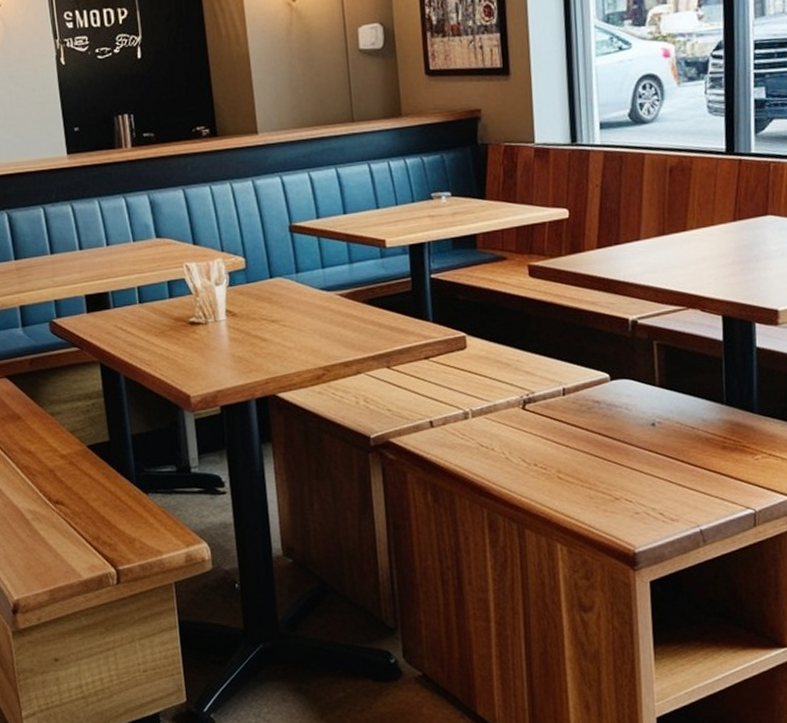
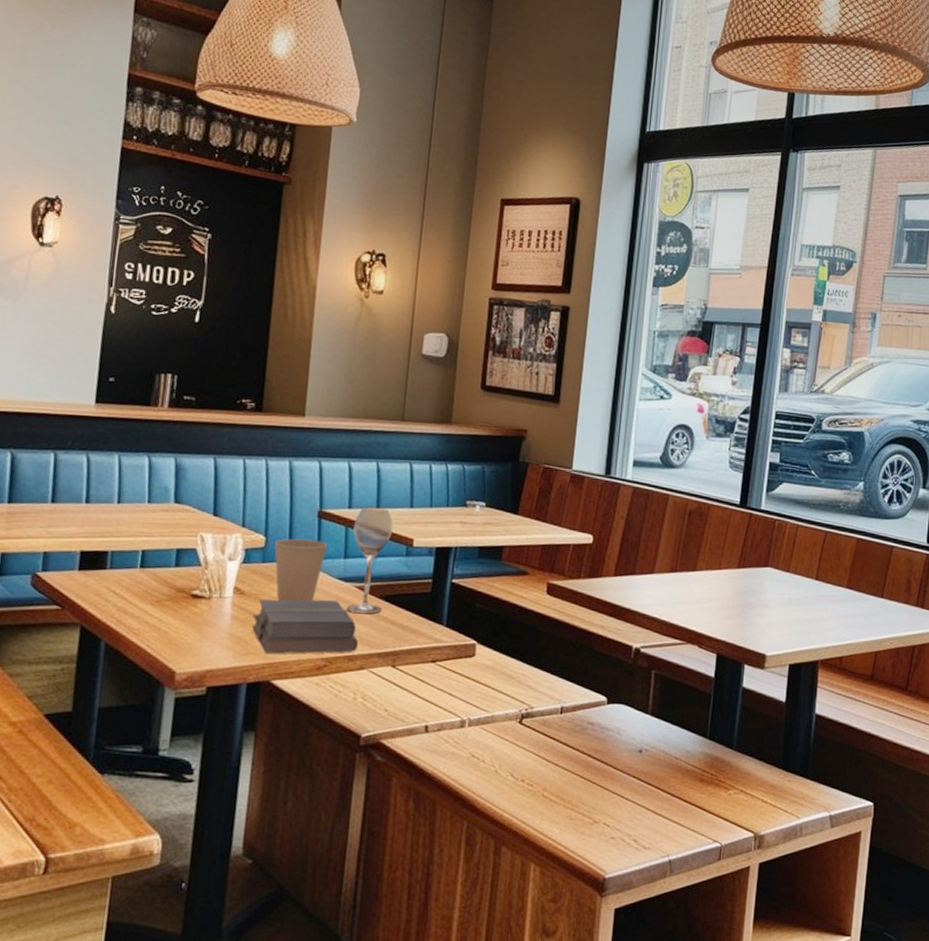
book: none [248,310,352,369] -> present [251,599,359,654]
cup: none [253,254,305,318] -> present [274,538,328,602]
wineglass: none [325,214,368,321] -> present [347,507,393,614]

